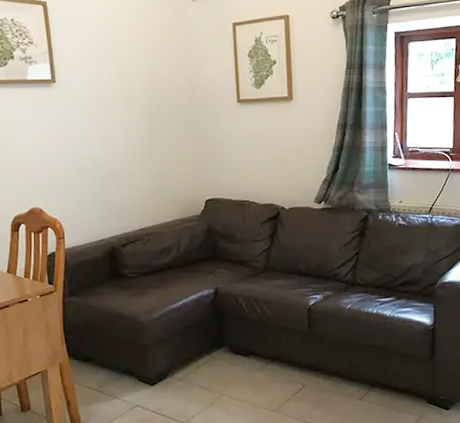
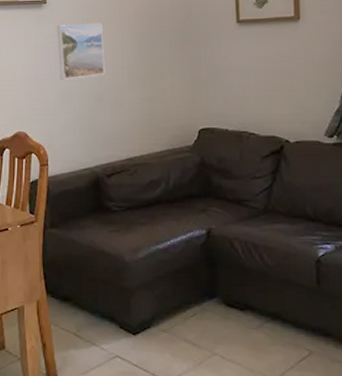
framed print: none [67,101,117,157] -> present [57,22,105,80]

